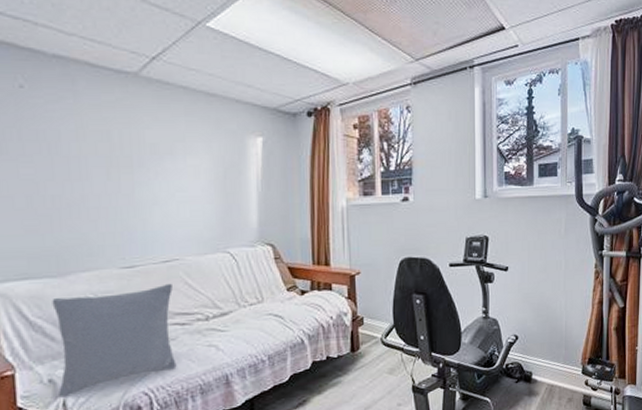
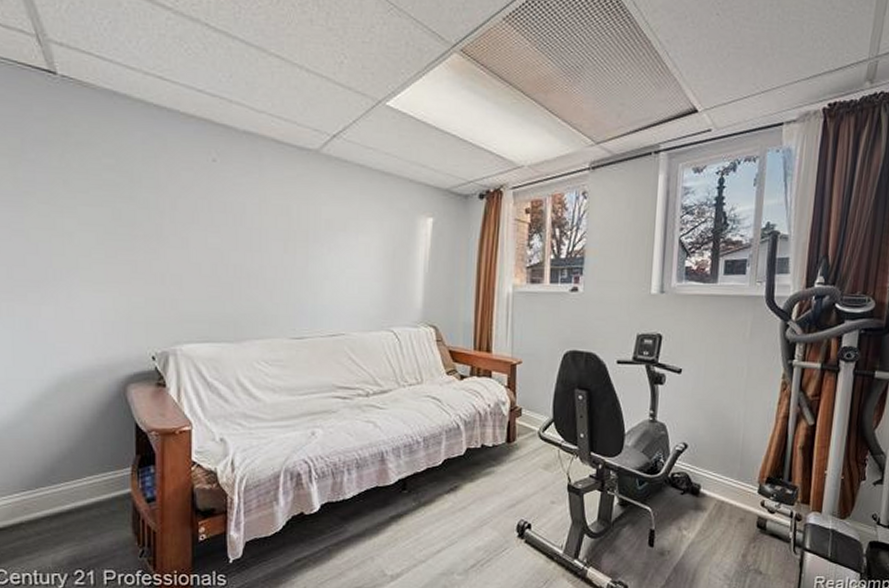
pillow: present [52,283,177,398] -> none [228,357,337,457]

